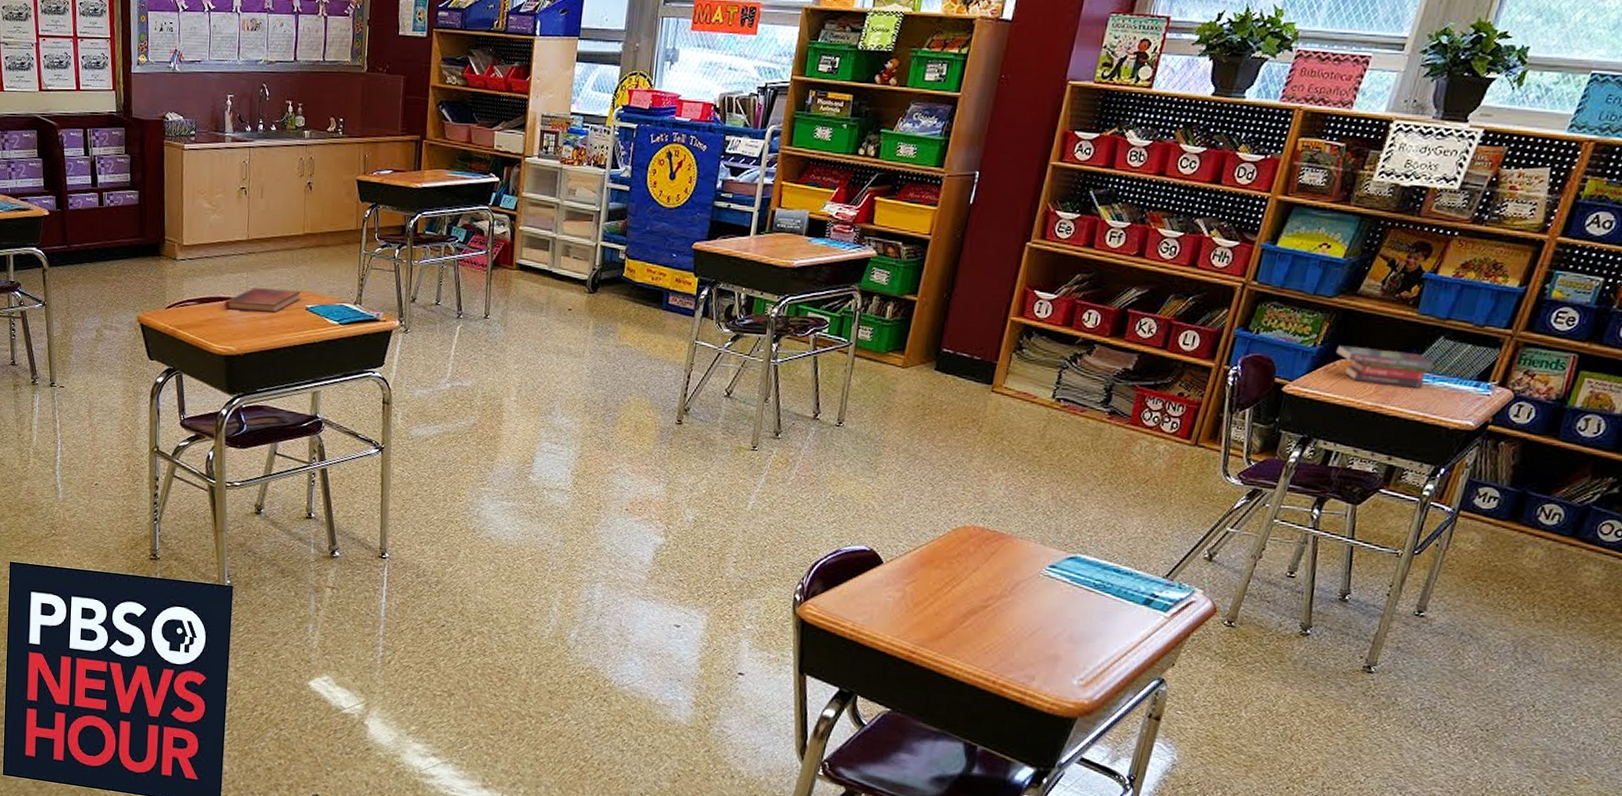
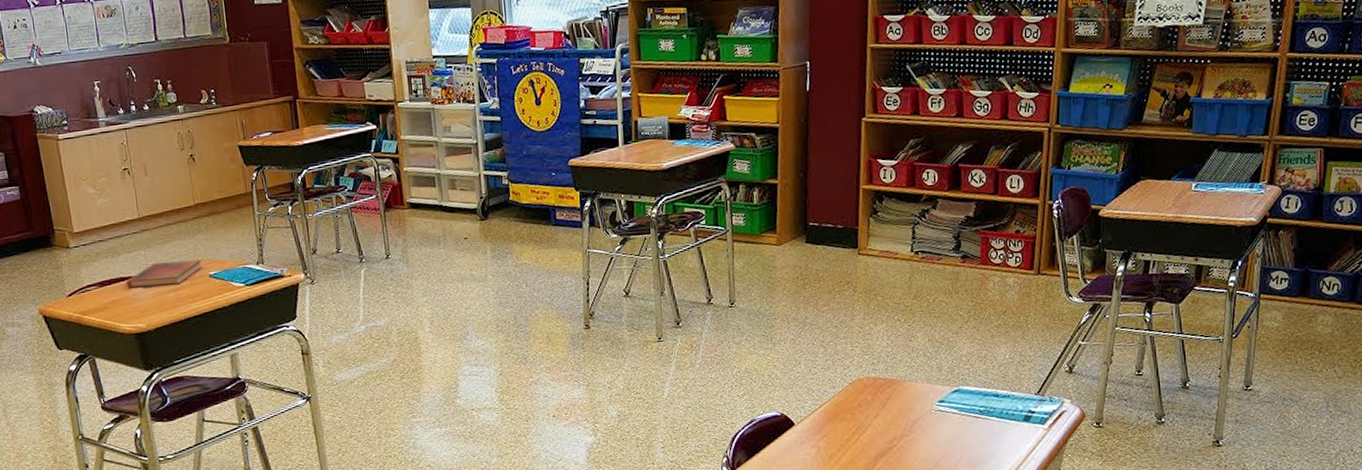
books: present [1336,345,1434,388] -> none [1135,166,1215,198]

